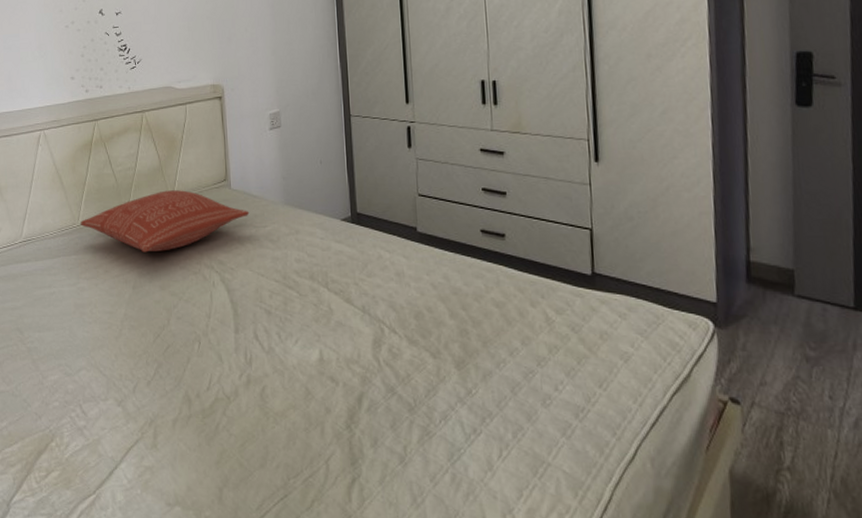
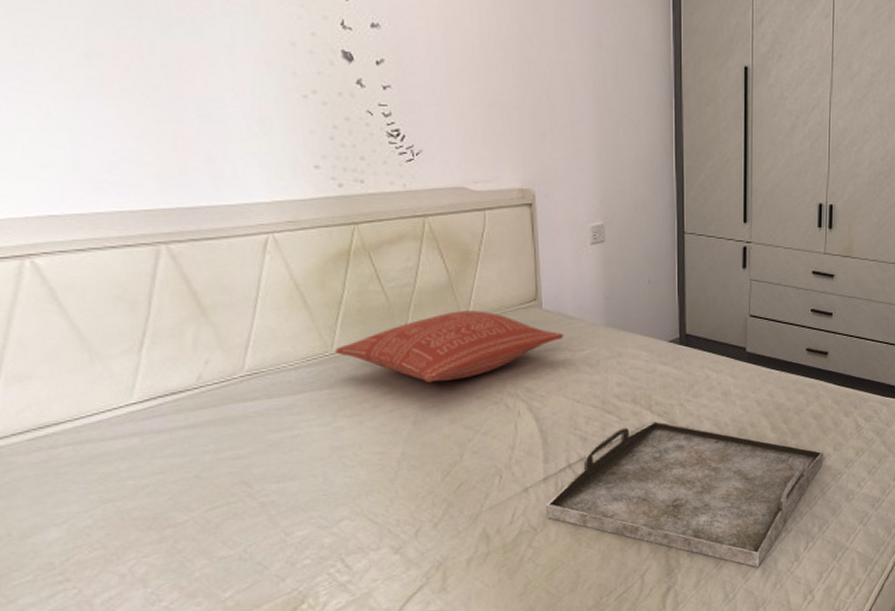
serving tray: none [236,299,512,471] -> present [545,421,824,567]

